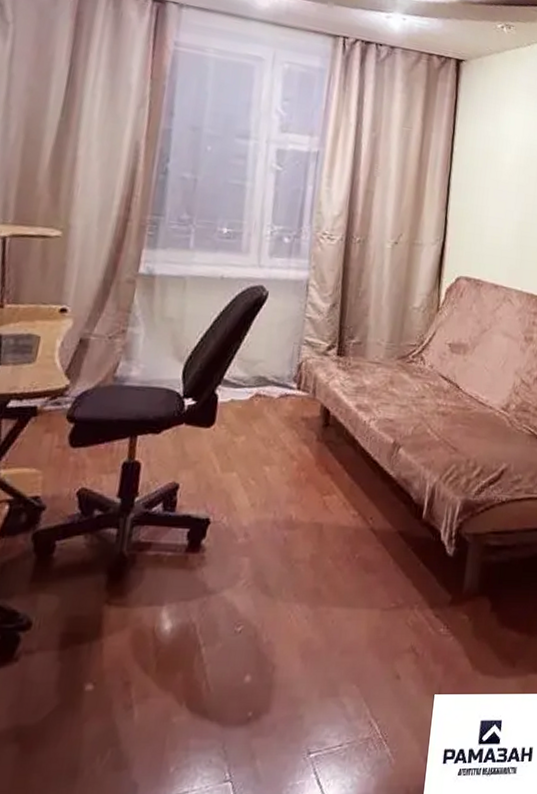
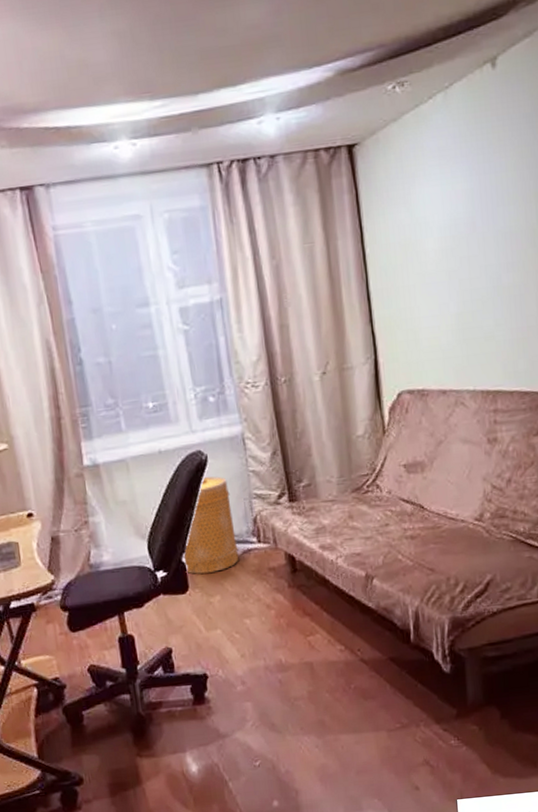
basket: none [215,313,282,411] -> present [183,476,239,574]

